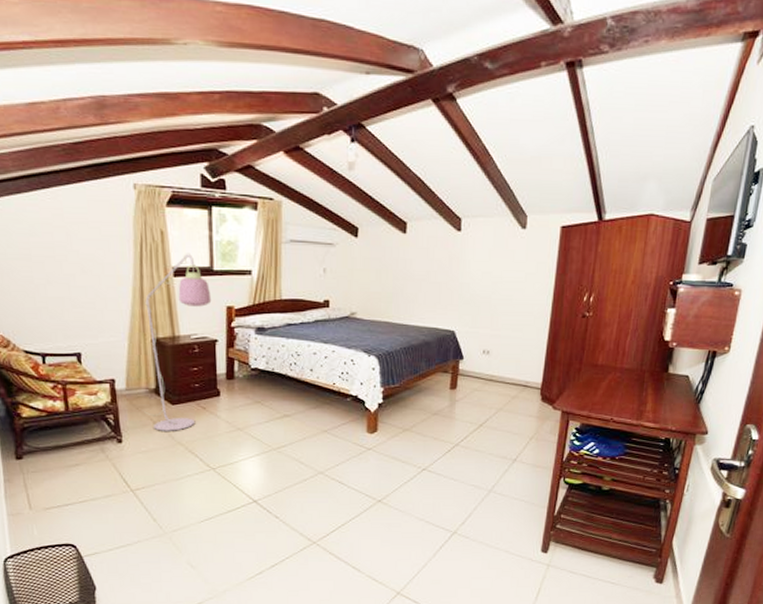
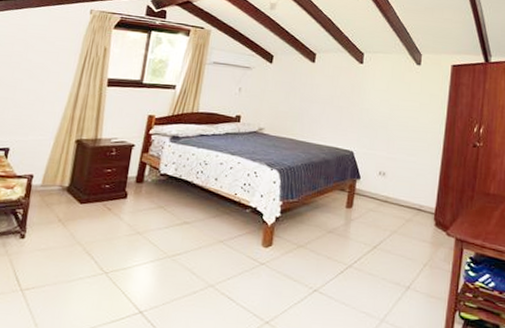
floor lamp: present [144,253,212,431] -> none [53,67,137,231]

